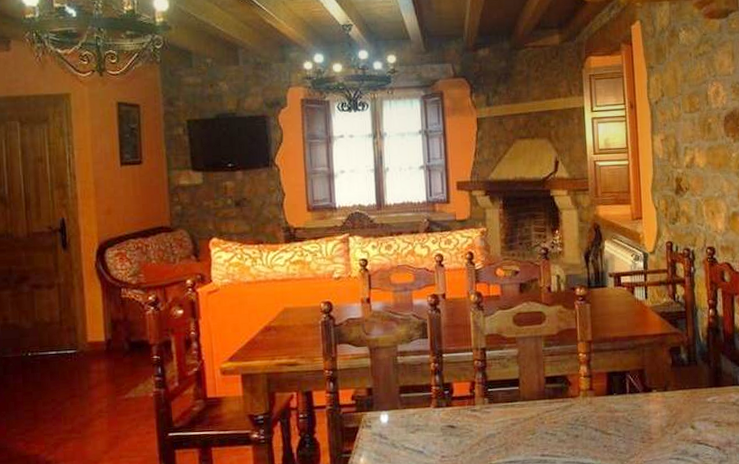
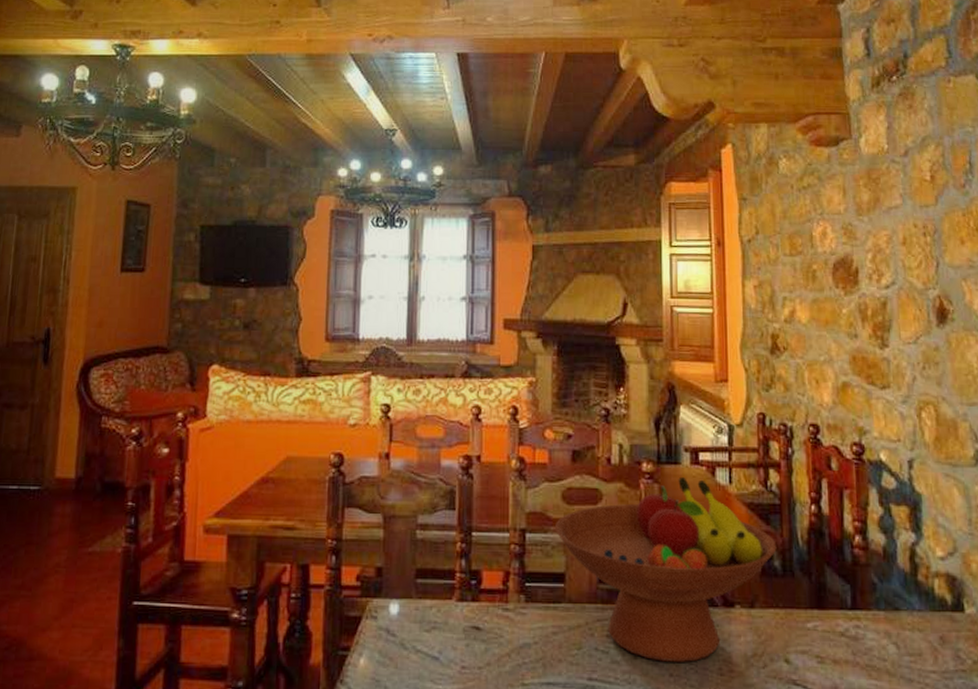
fruit bowl: none [508,297,684,437] -> present [554,477,777,662]

